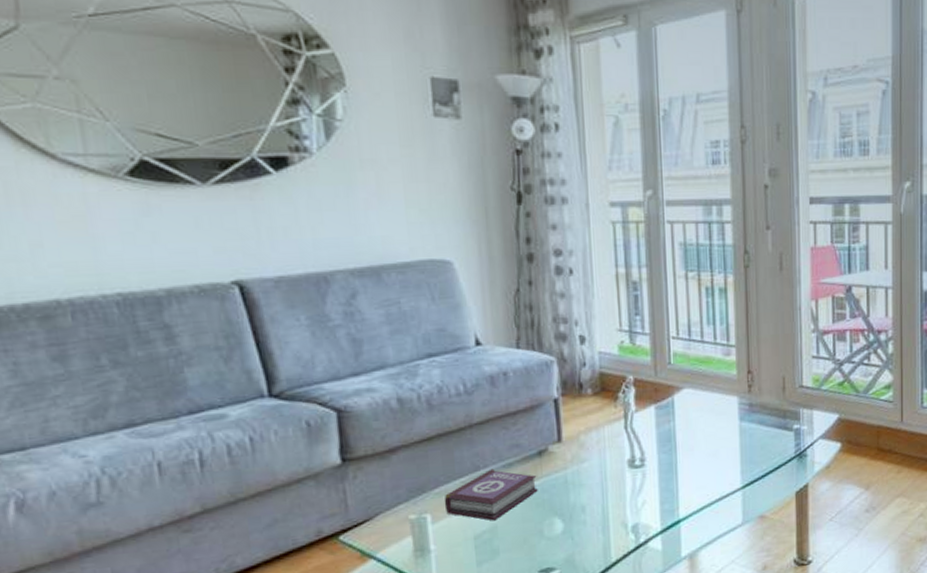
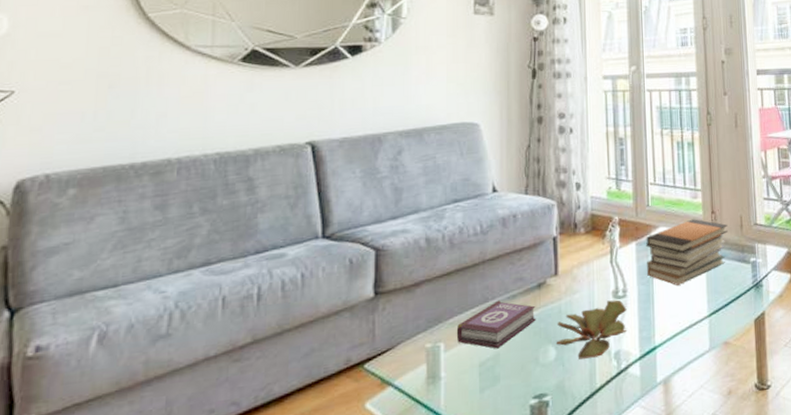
succulent plant: none [562,469,645,533] -> present [556,299,627,359]
book stack: none [666,379,767,454] -> present [645,219,728,285]

